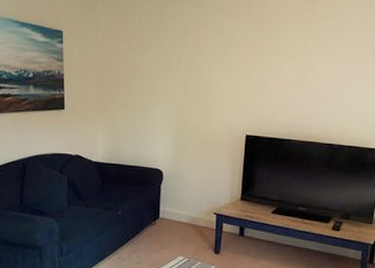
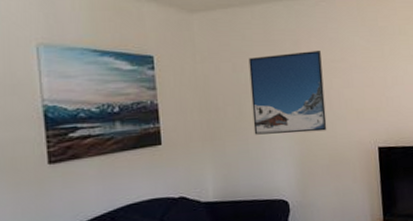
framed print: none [140,39,206,115] -> present [248,51,327,135]

